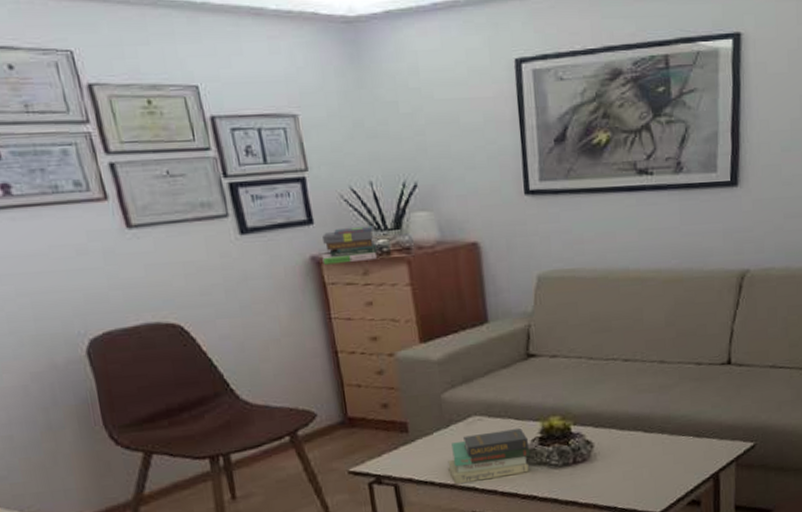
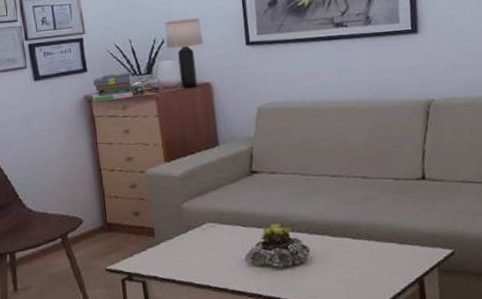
table lamp: none [416,154,469,249] -> present [164,18,204,88]
books: present [448,429,530,485] -> none [186,234,255,283]

